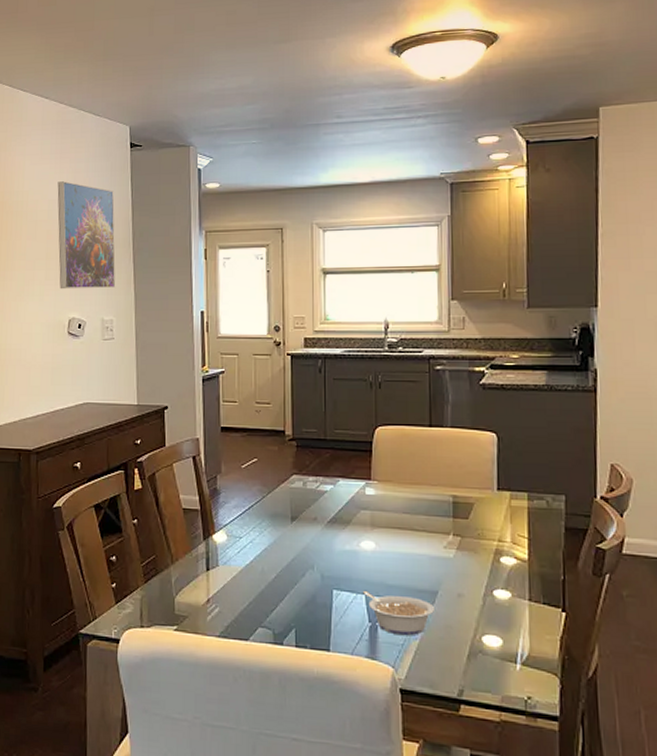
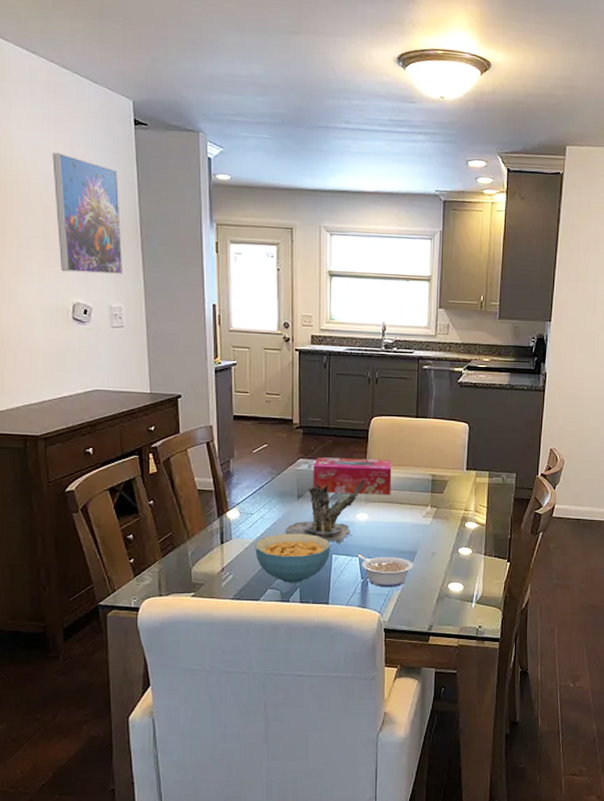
cereal bowl: none [244,561,331,622] -> present [255,533,331,583]
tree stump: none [278,500,370,576] -> present [285,480,365,543]
tissue box: none [308,473,402,520] -> present [313,457,392,495]

